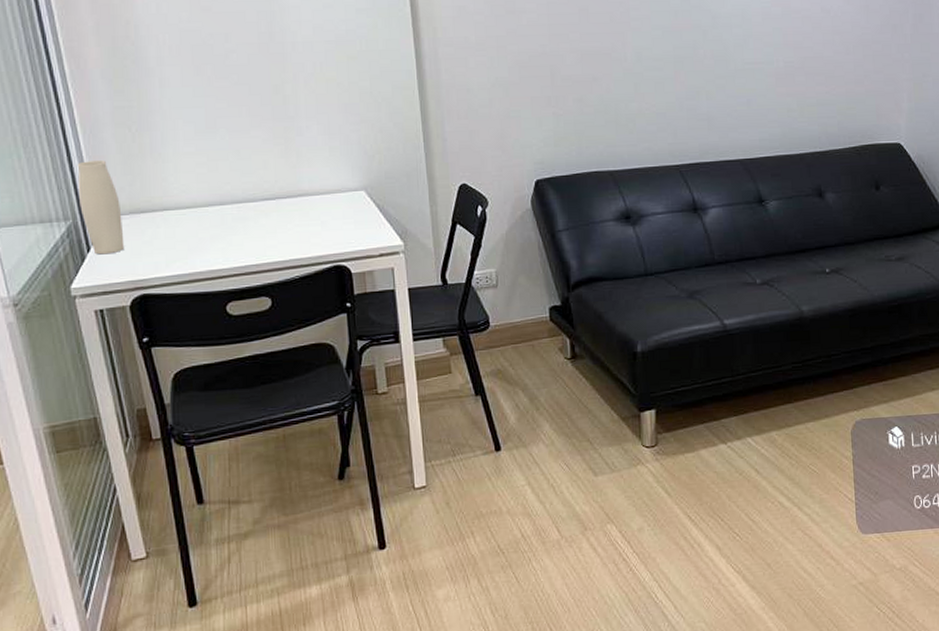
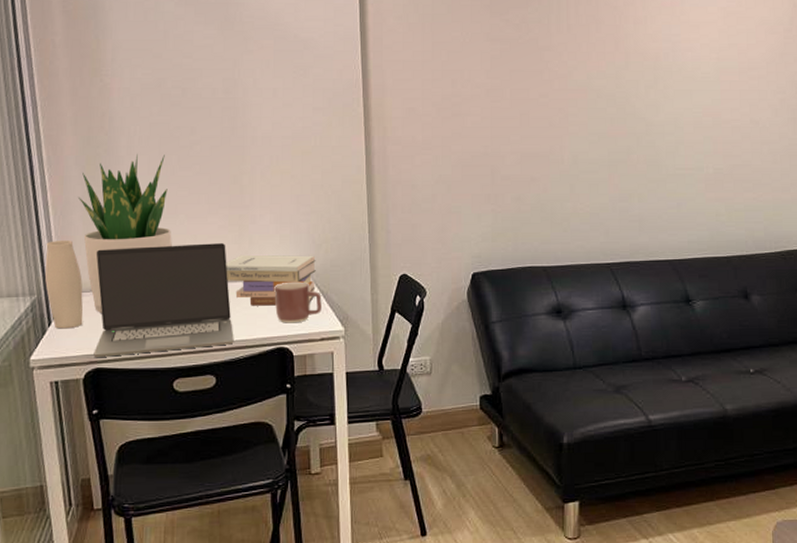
planter: none [108,64,214,236] -> present [79,153,172,313]
laptop: none [132,158,288,284] -> present [93,243,234,358]
books: none [273,167,371,223] -> present [226,254,316,306]
mug: none [327,195,379,240] -> present [274,281,322,323]

